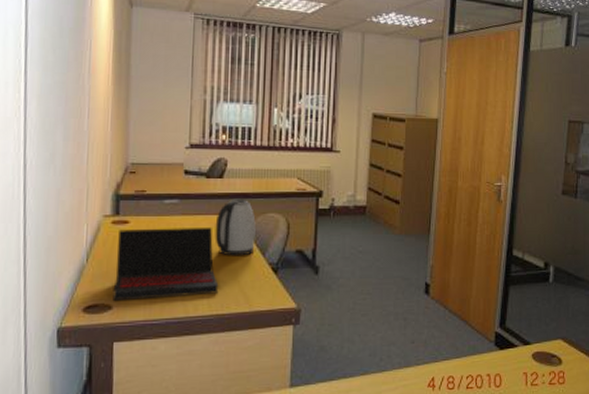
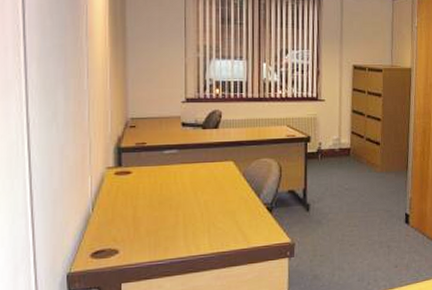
laptop: present [112,226,219,300] -> none [119,173,219,245]
kettle: present [215,198,256,256] -> none [213,146,250,199]

